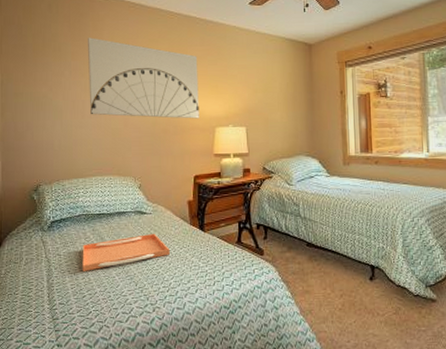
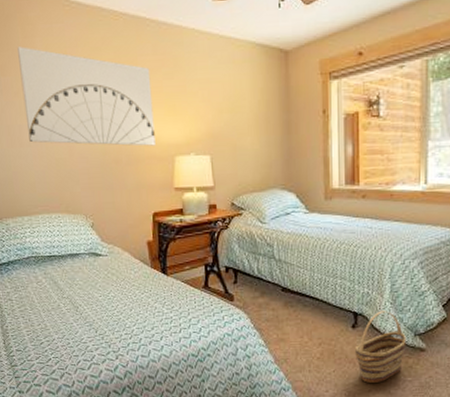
serving tray: present [82,233,170,271] -> none [34,277,130,317]
basket: none [373,264,419,334] -> present [355,311,406,384]

